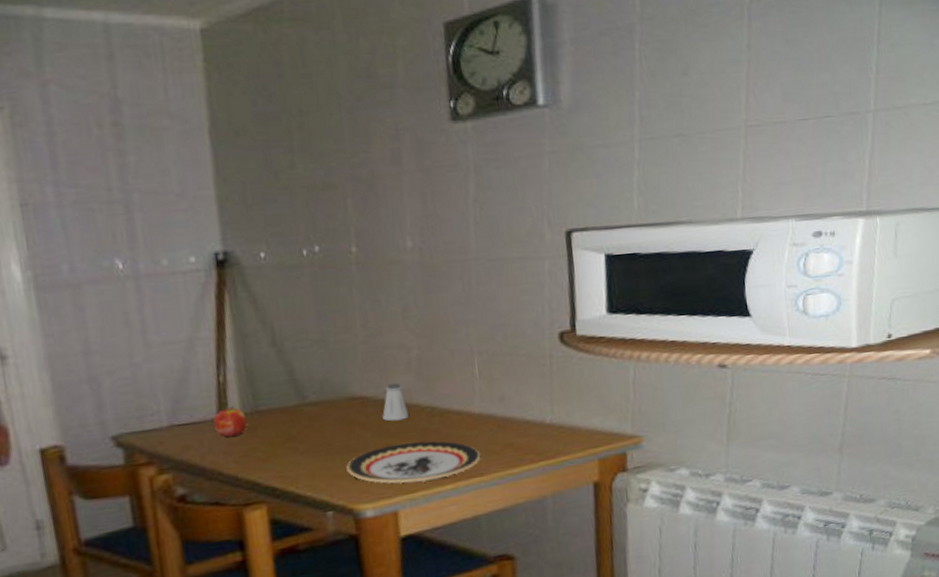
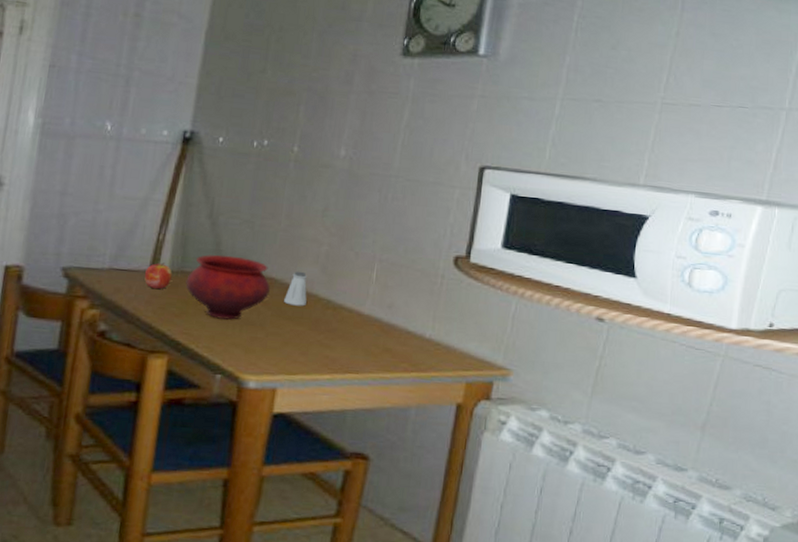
bowl: none [264,381,365,454] -> present [185,254,271,320]
plate: present [346,440,481,484] -> none [242,326,361,367]

